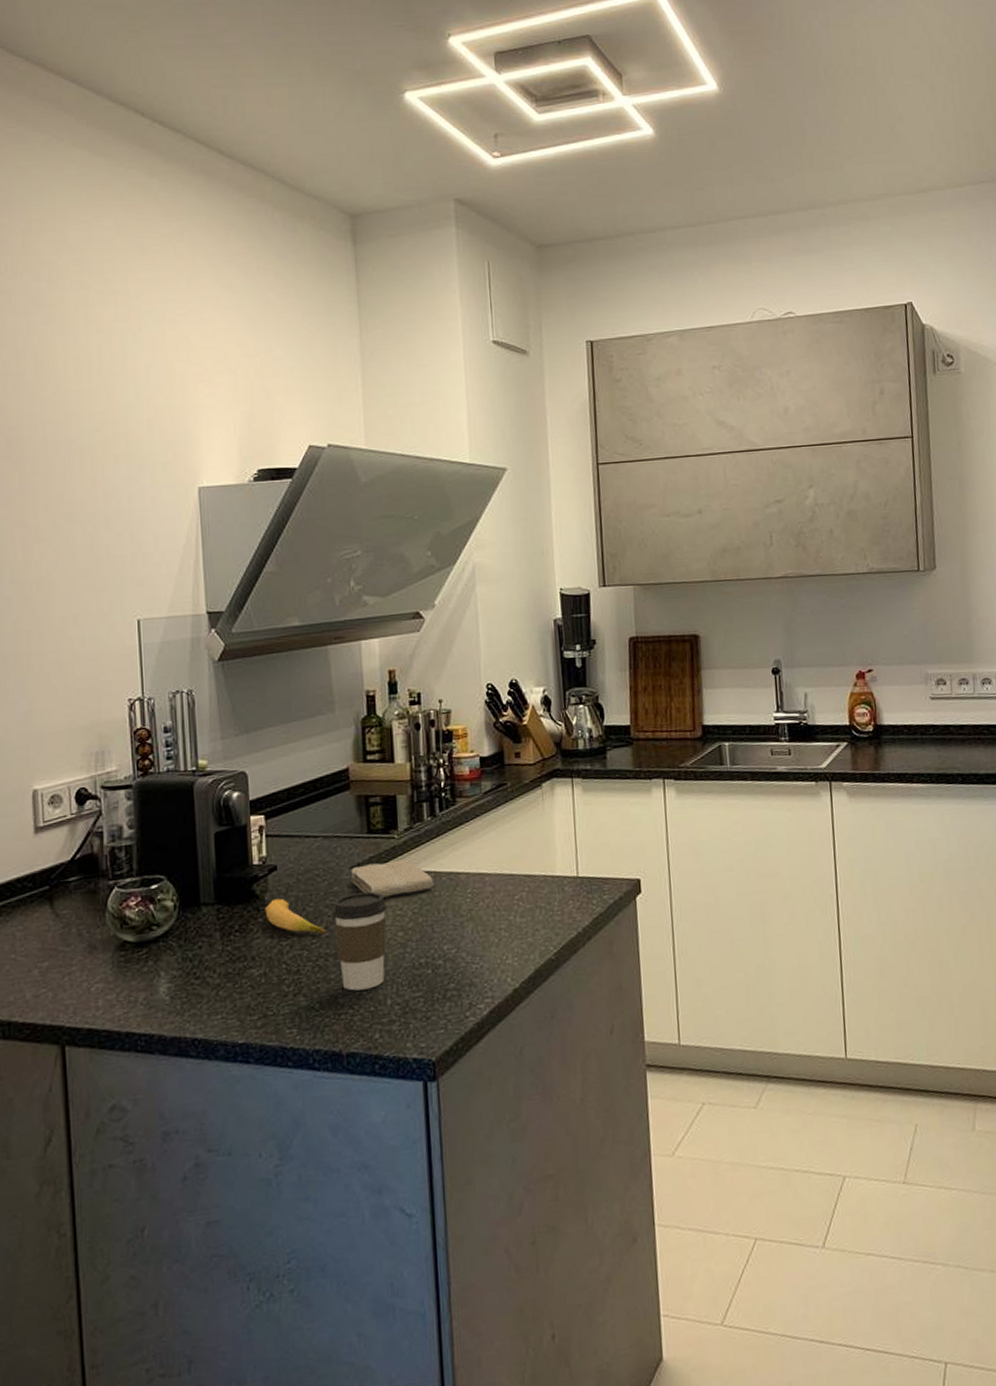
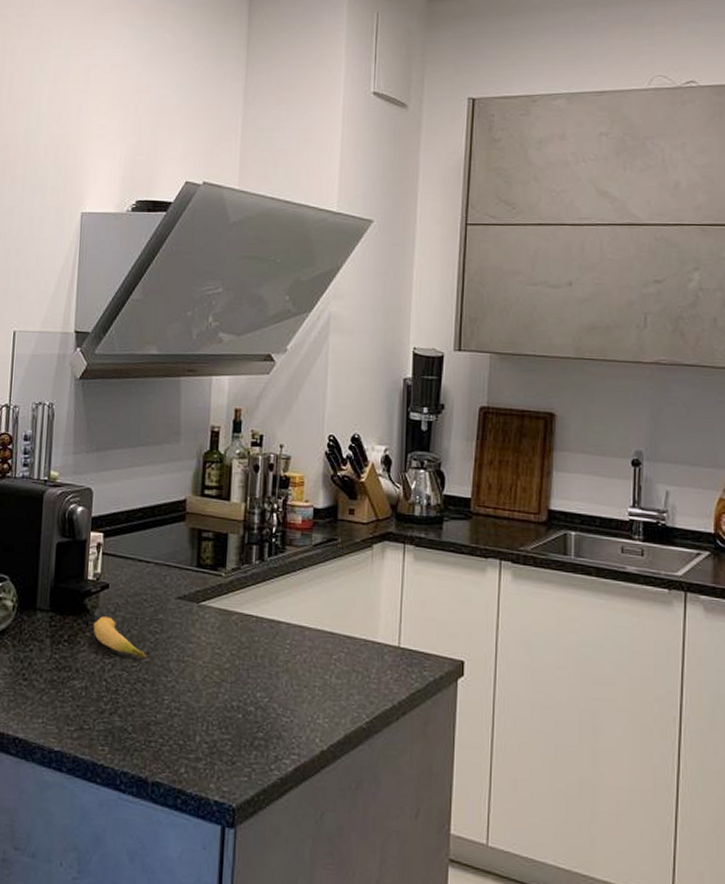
coffee cup: present [331,892,388,991] -> none [154,624,207,722]
washcloth: present [351,859,434,898] -> none [176,597,255,634]

